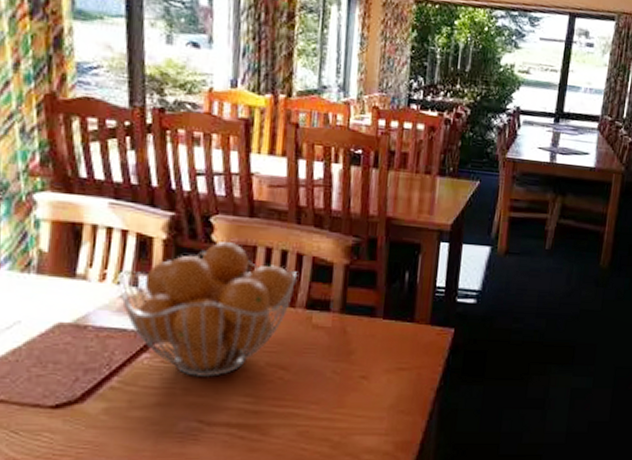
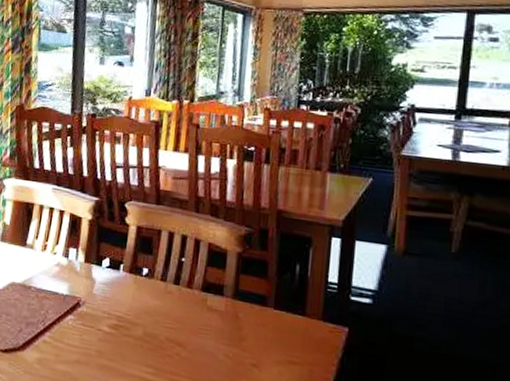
fruit basket: present [116,242,298,378] -> none [53,224,195,344]

